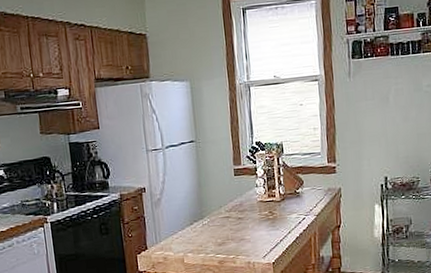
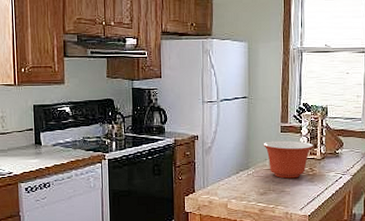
mixing bowl: none [216,183,271,226] -> present [263,140,313,179]

